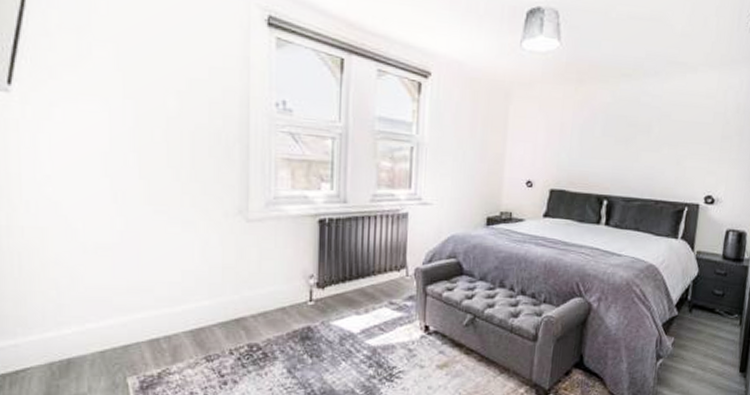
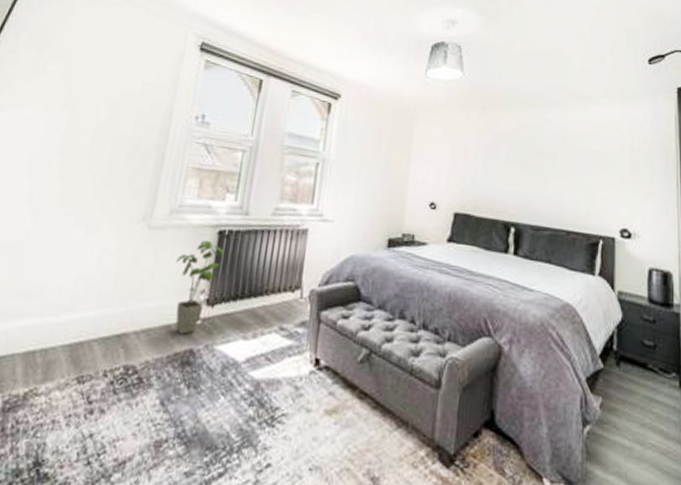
house plant: none [281,229,329,314] -> present [175,240,225,335]

